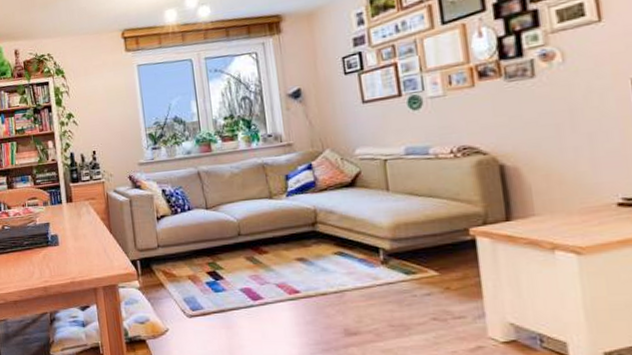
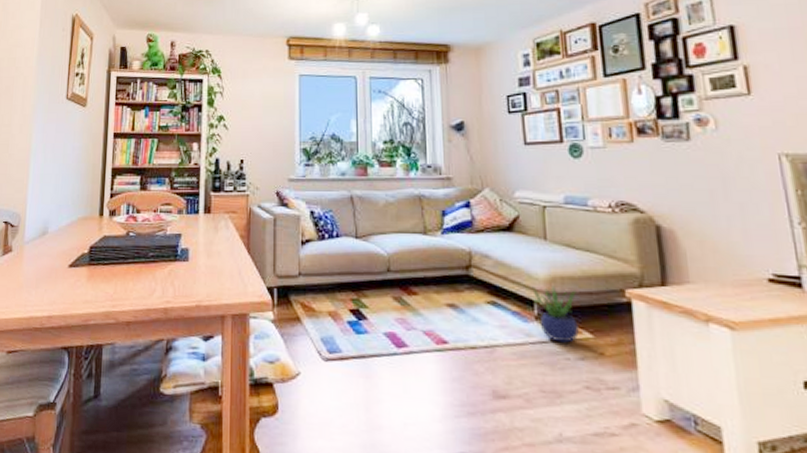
potted plant: none [377,232,425,282] -> present [532,286,579,343]

